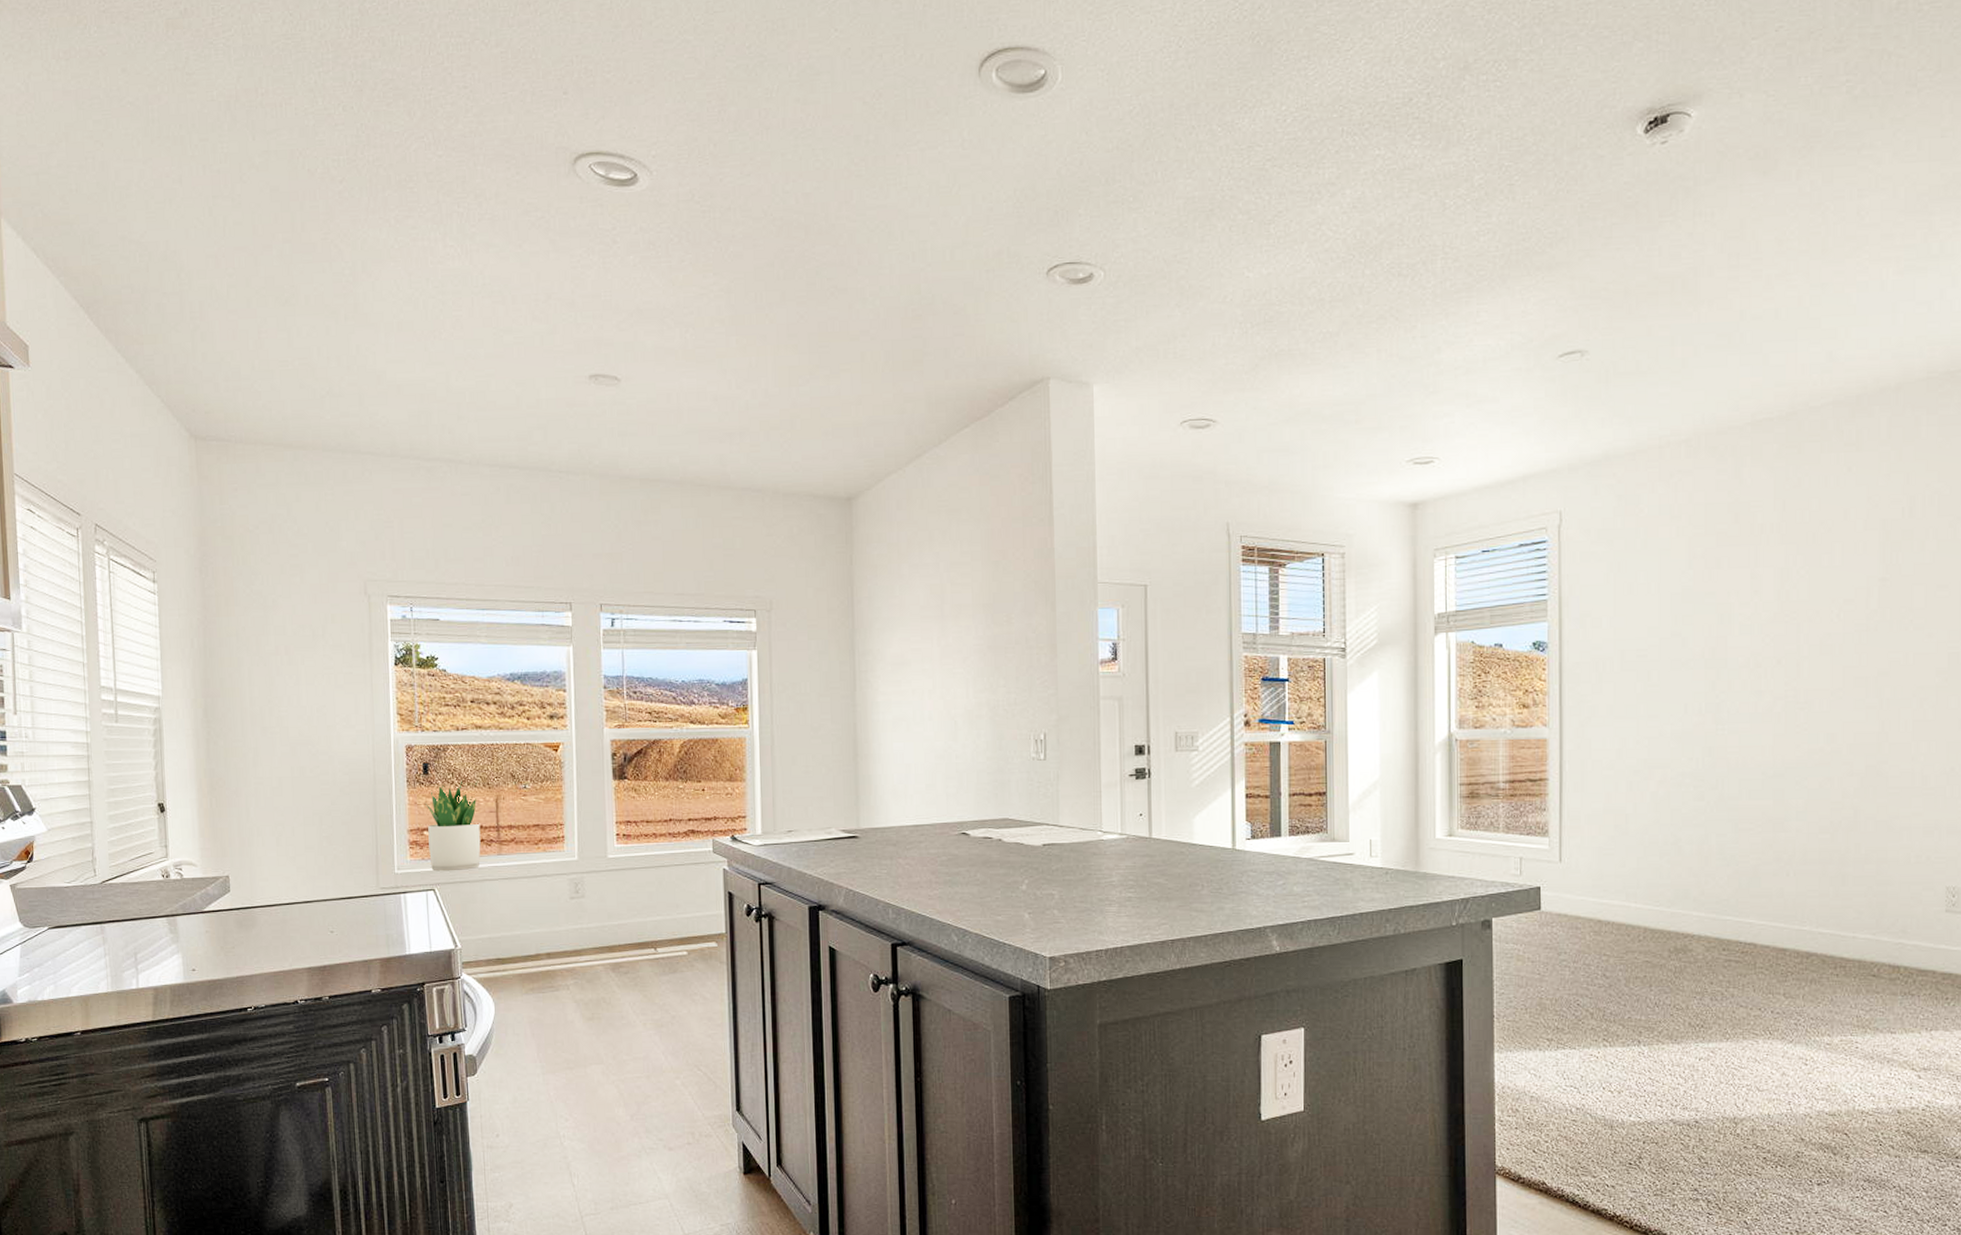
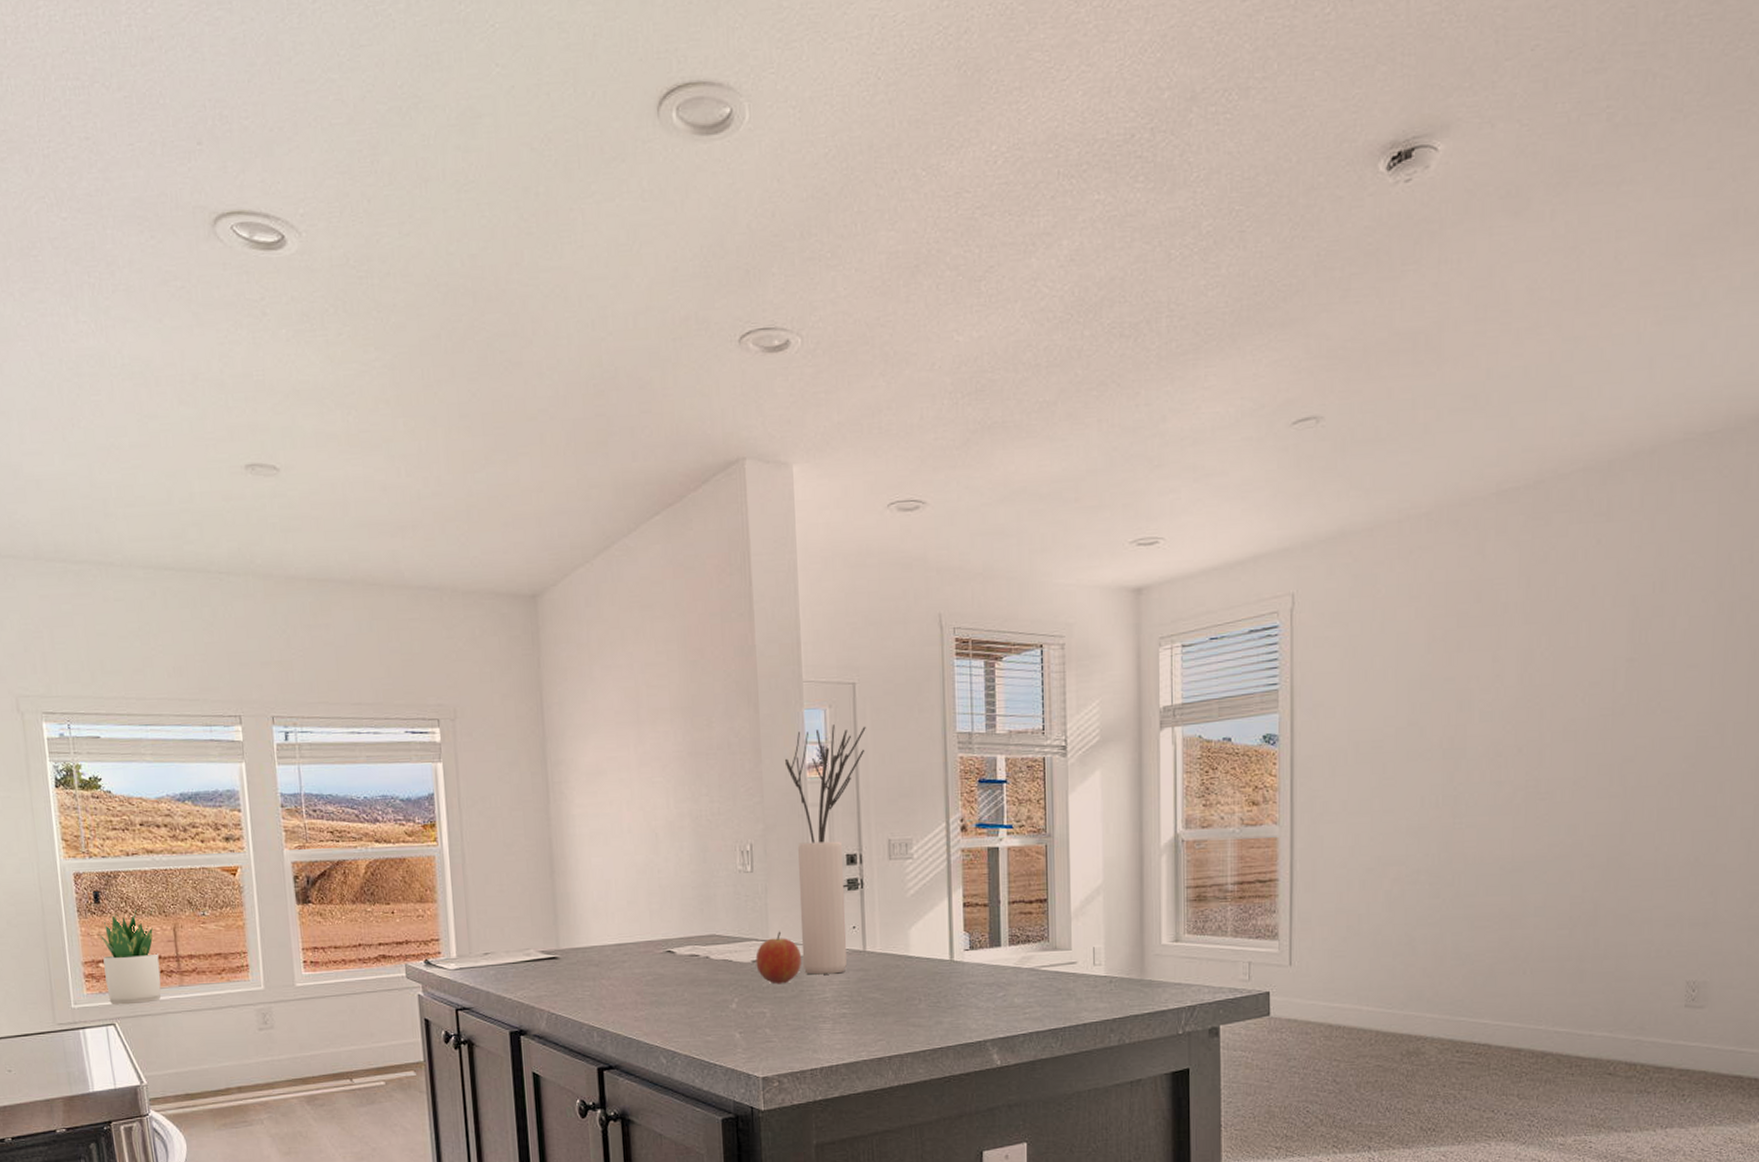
fruit: none [1046,816,1091,868] -> present [755,931,802,985]
vase: none [1078,623,1156,859] -> present [784,724,866,975]

